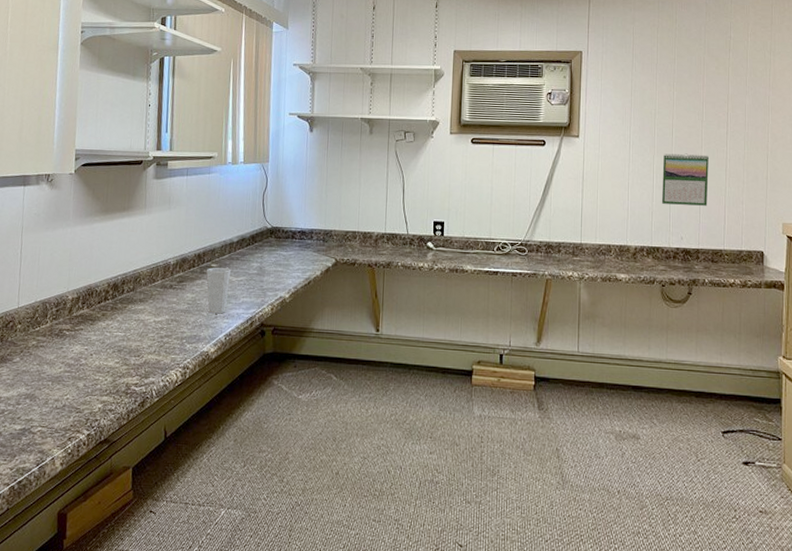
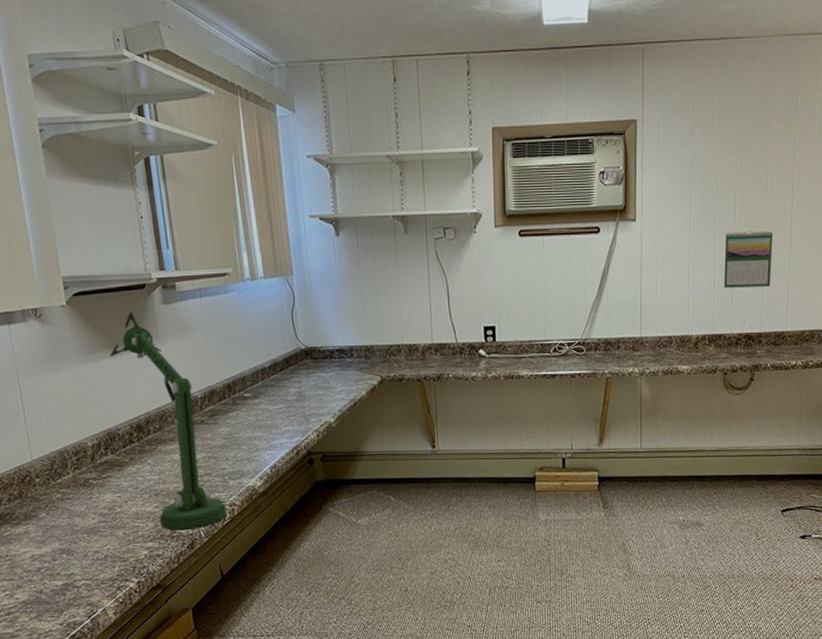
desk lamp: none [102,183,181,389] -> present [110,312,228,531]
cup: present [206,267,231,314] -> none [240,396,268,446]

